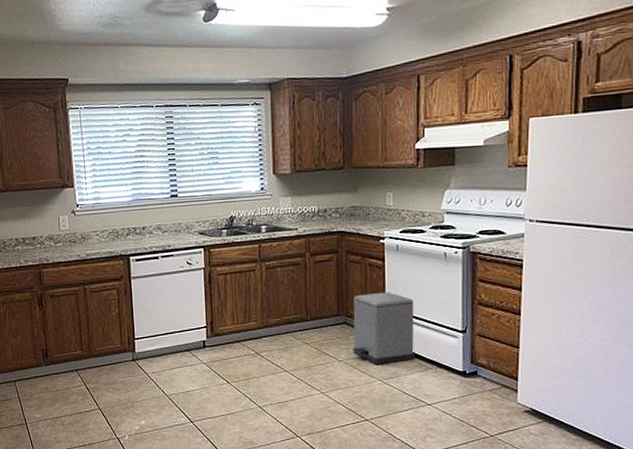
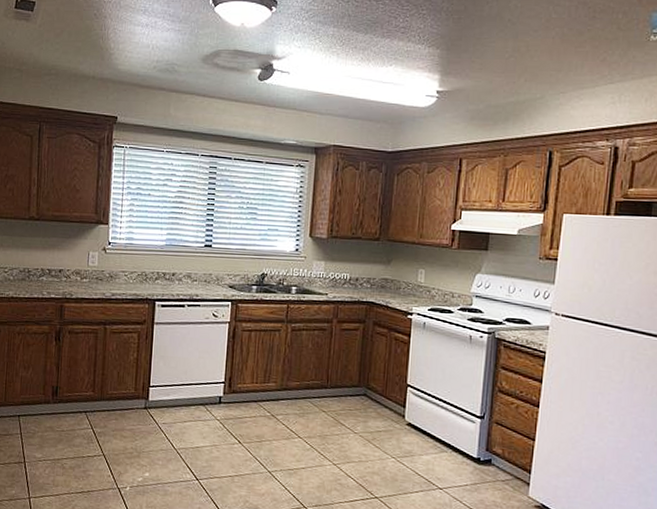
trash can: present [352,292,415,364] -> none [368,367,435,442]

